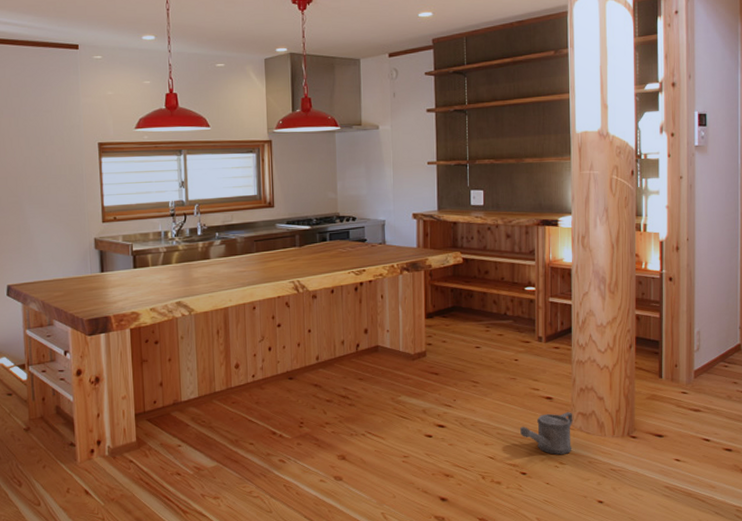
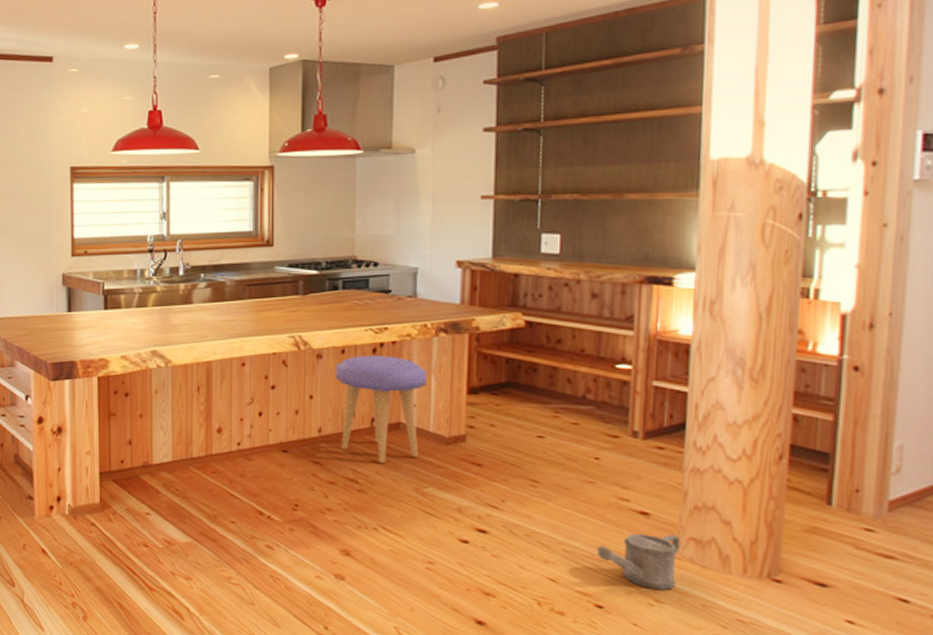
stool: none [328,292,396,381] -> present [336,355,427,464]

